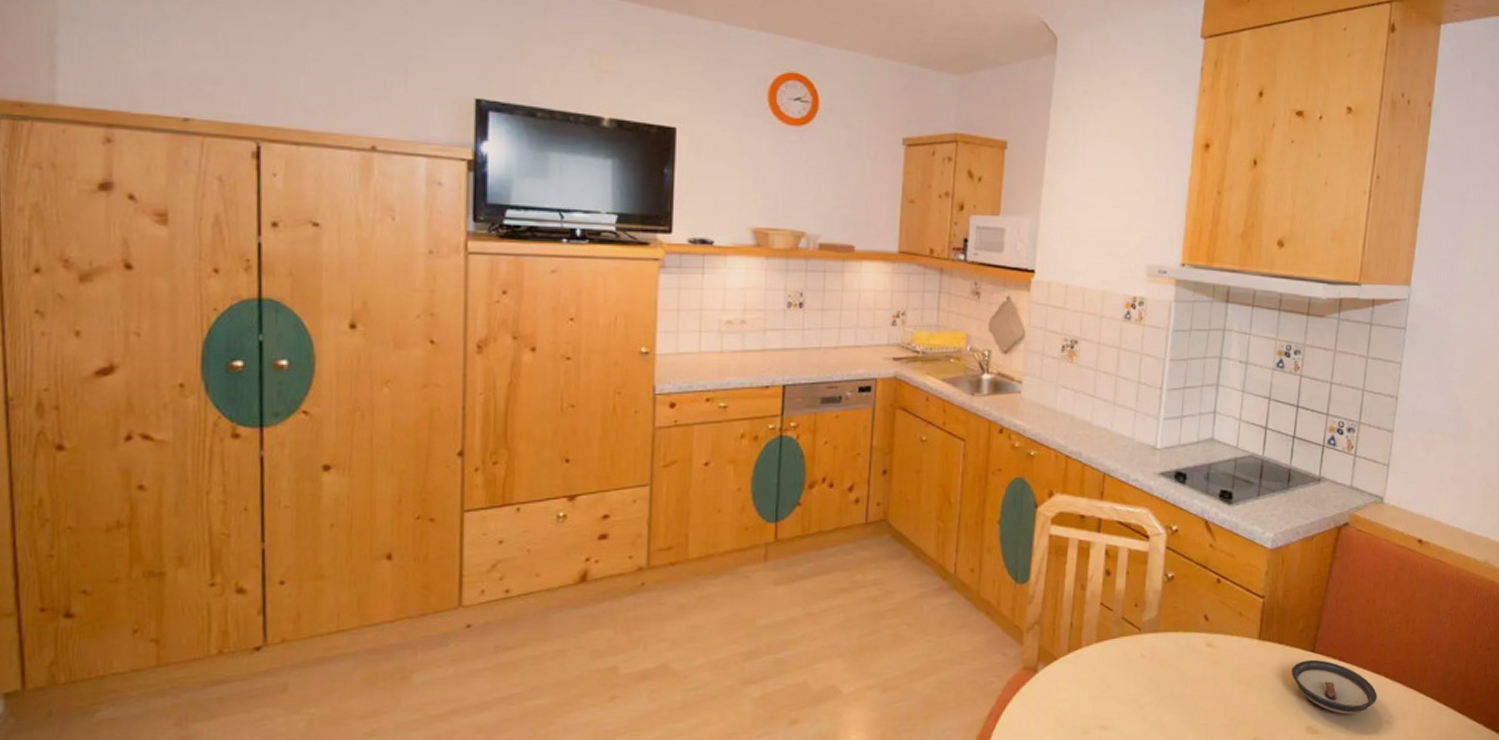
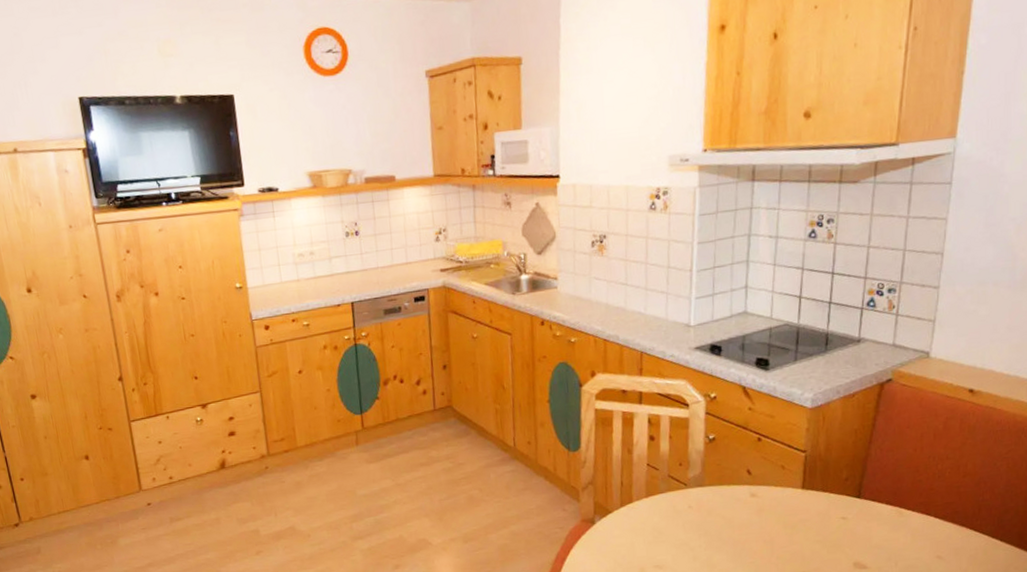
saucer: present [1292,659,1377,715] -> none [837,504,927,552]

